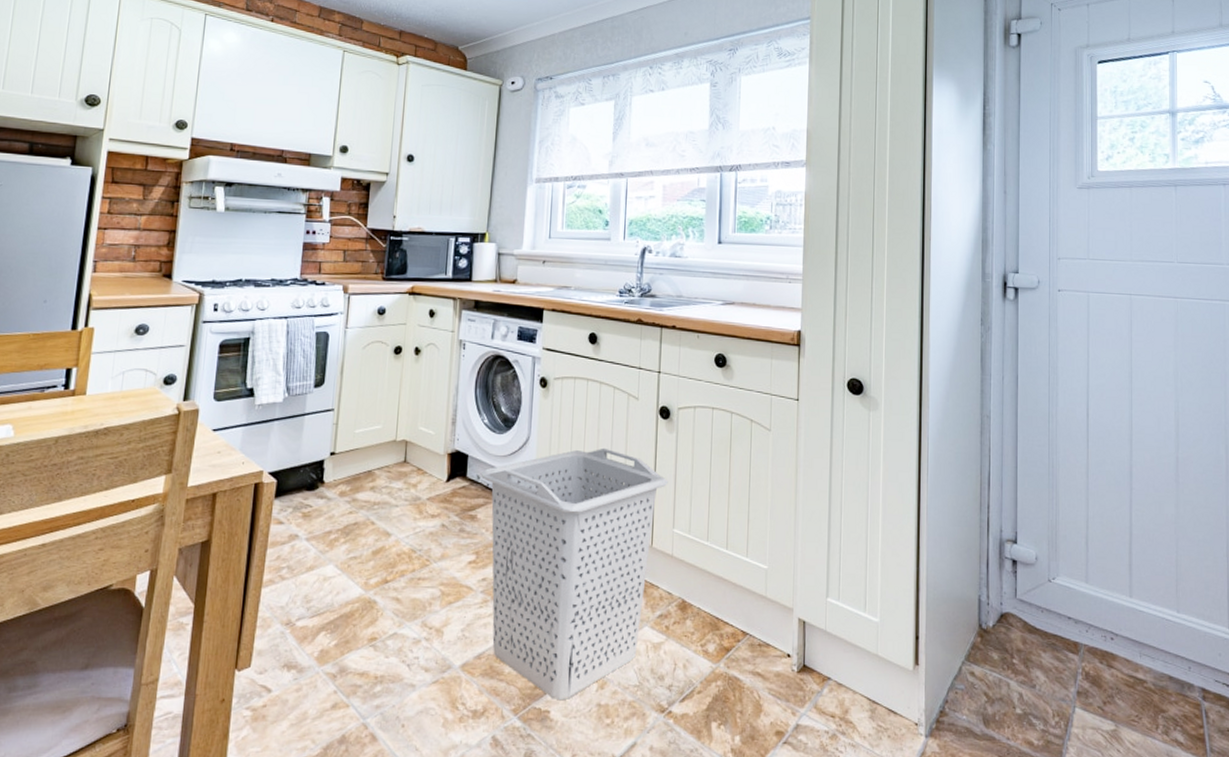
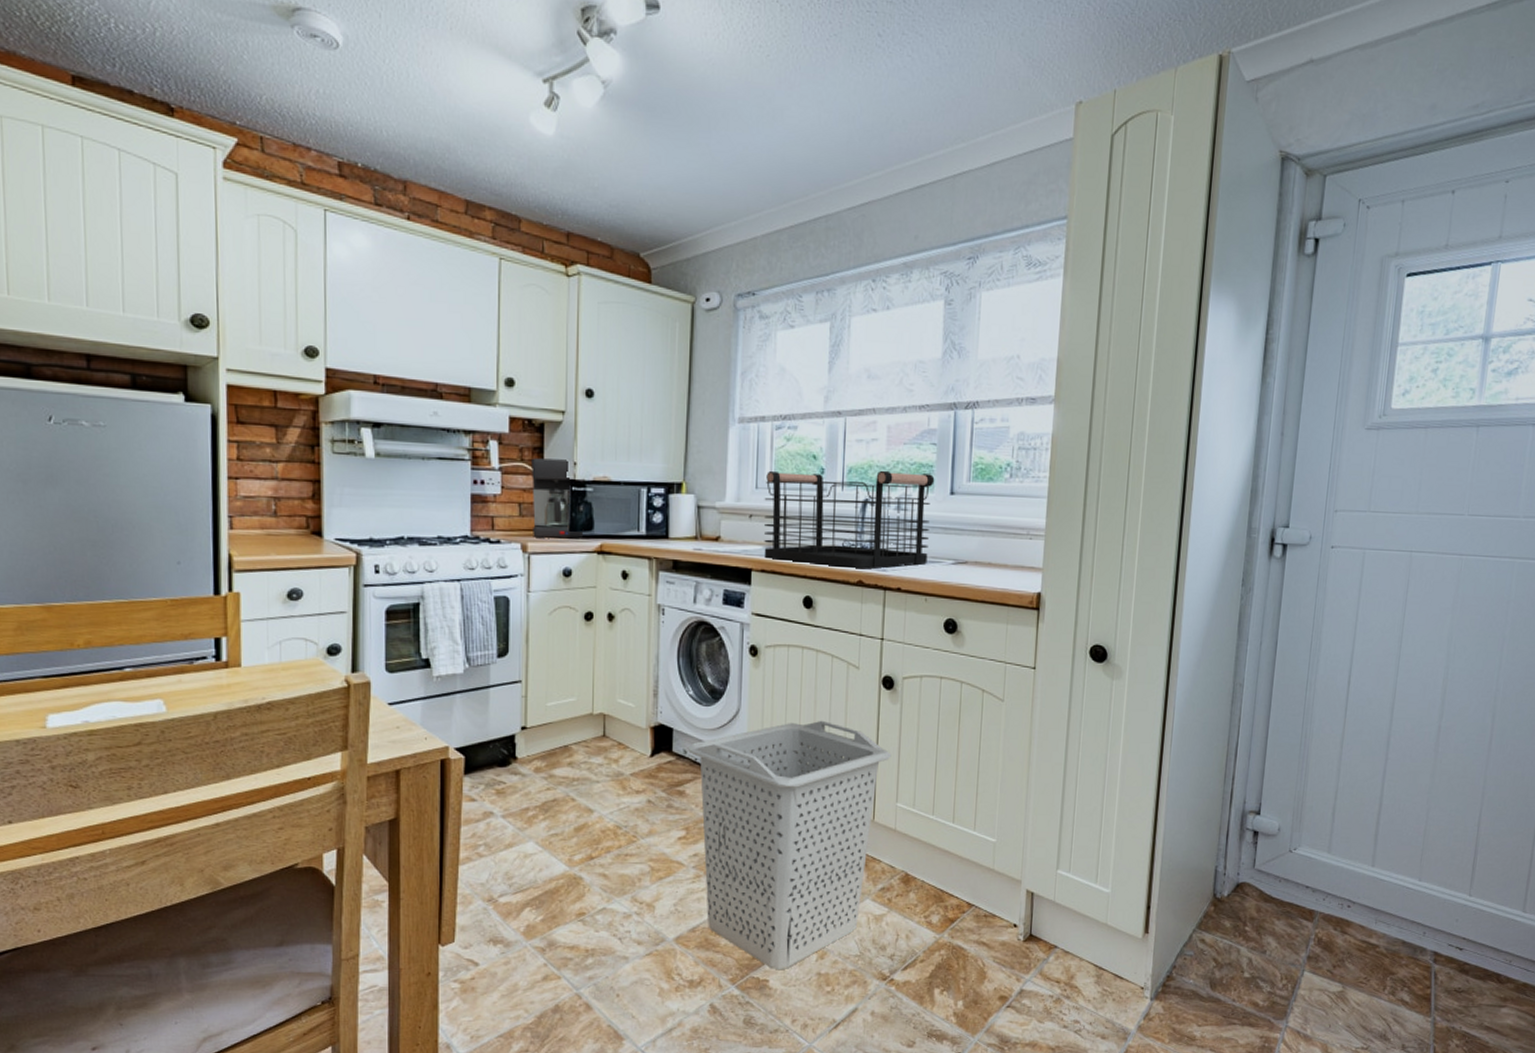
coffee maker: none [354,212,398,282] -> present [532,458,584,539]
dish rack: none [554,222,704,309] -> present [764,470,935,569]

